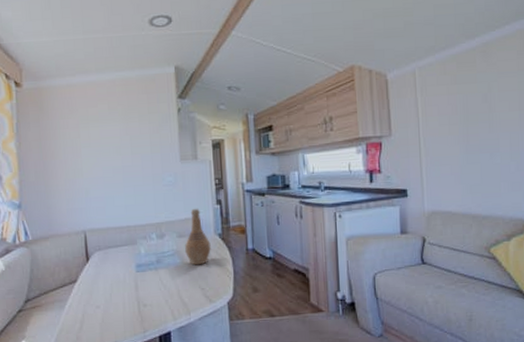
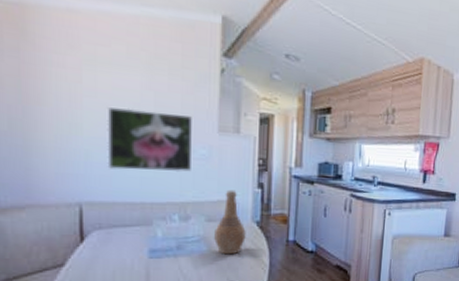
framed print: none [98,150,162,201] -> present [107,108,192,172]

